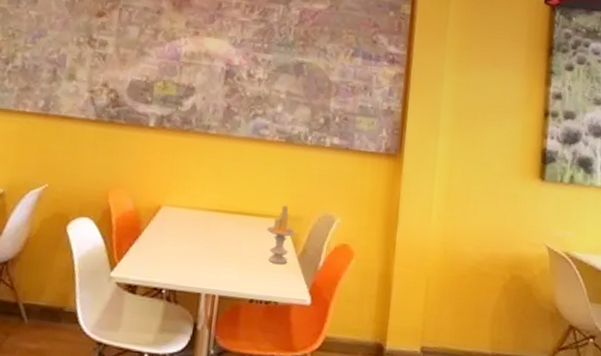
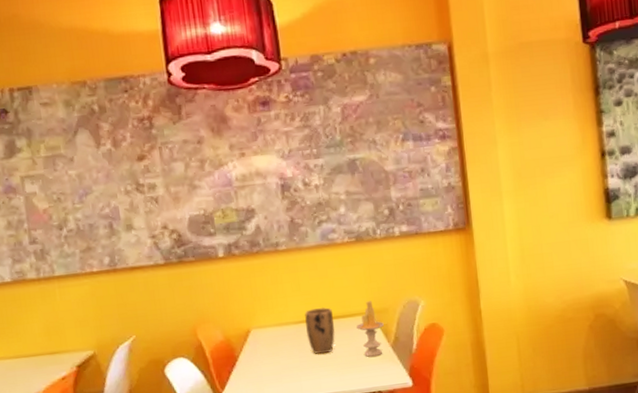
plant pot: none [215,199,247,249] -> present [305,307,336,354]

